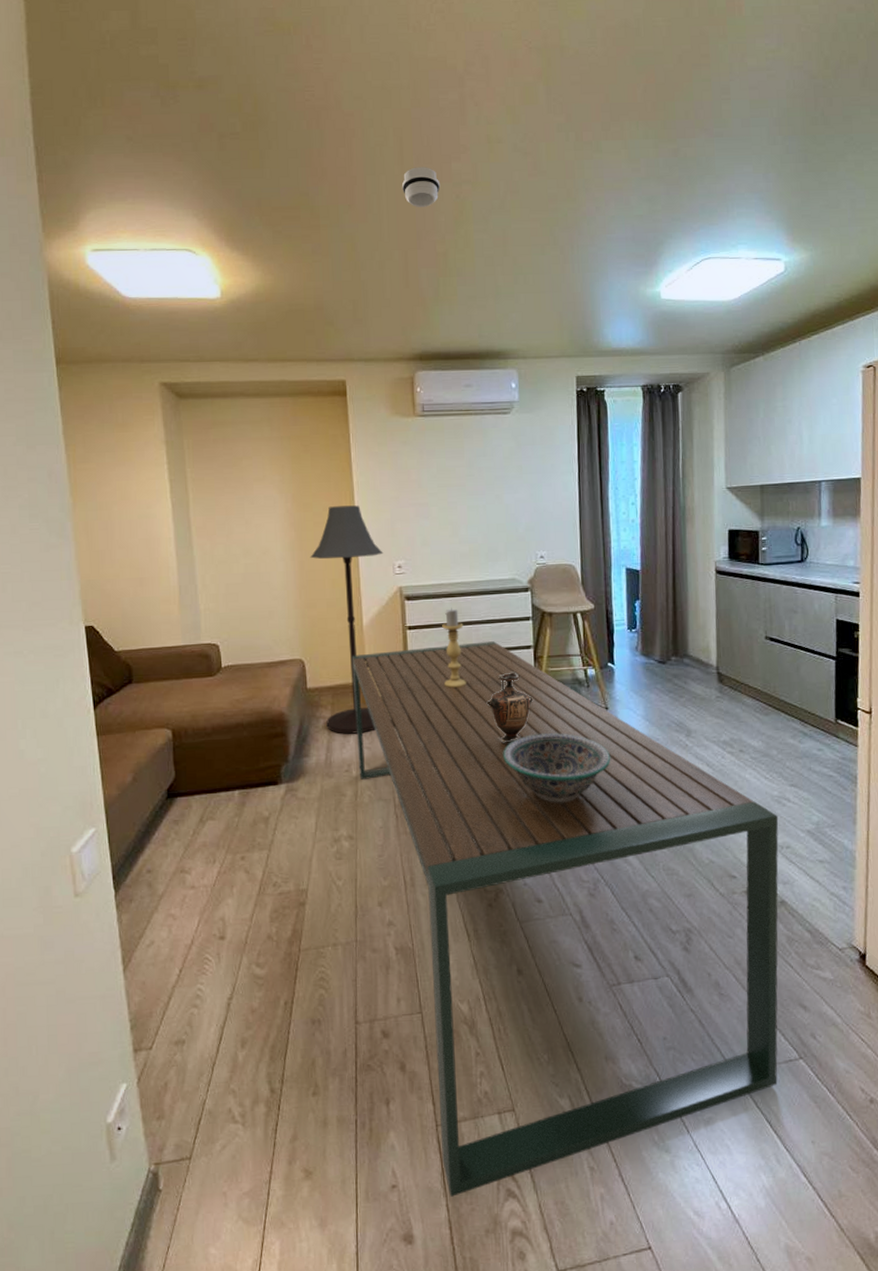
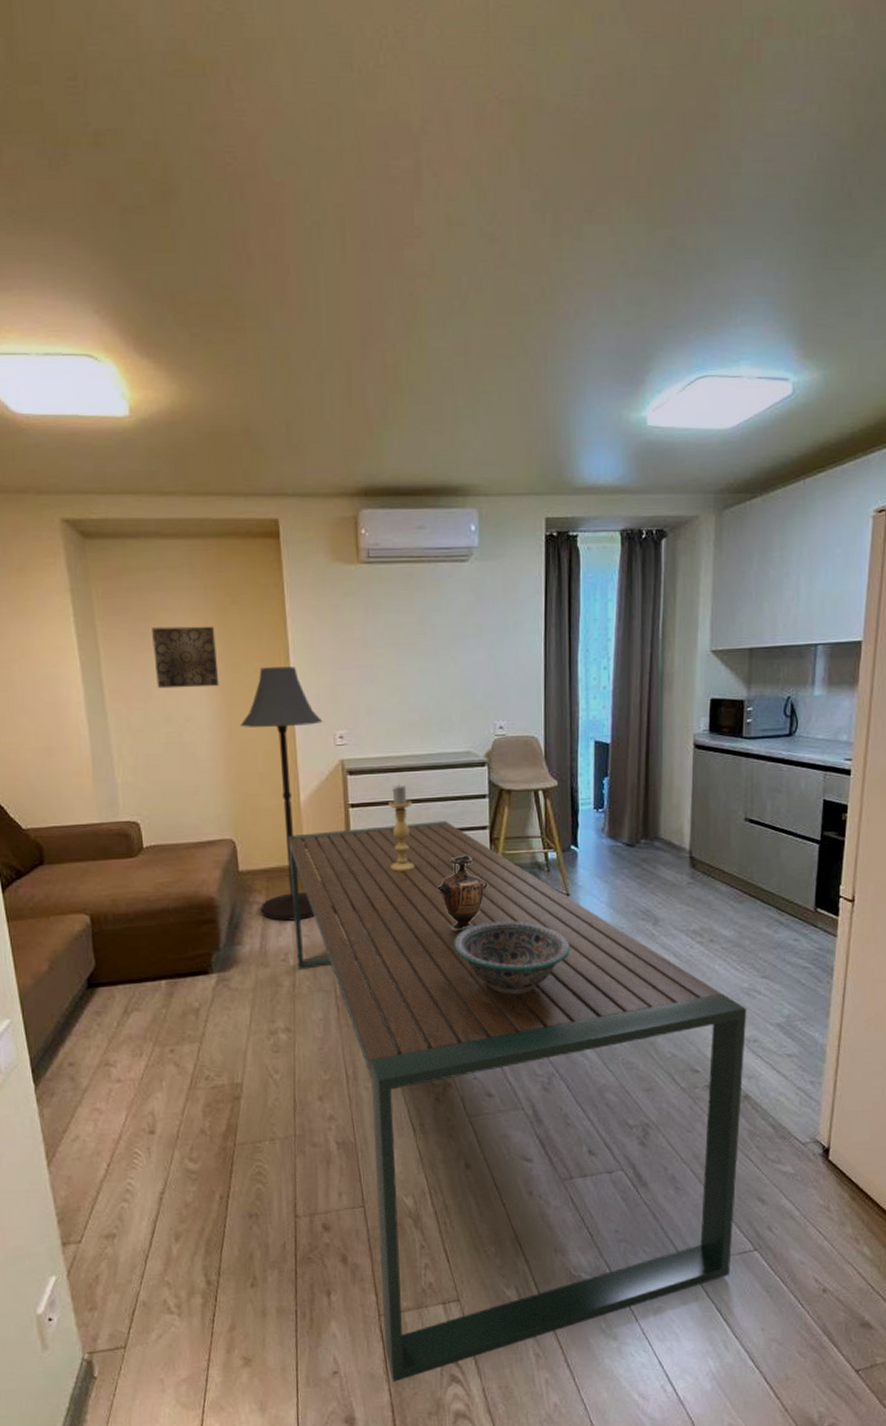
wall art: none [235,471,293,526] -> present [152,626,219,689]
smoke detector: present [402,167,441,207] -> none [344,254,390,306]

